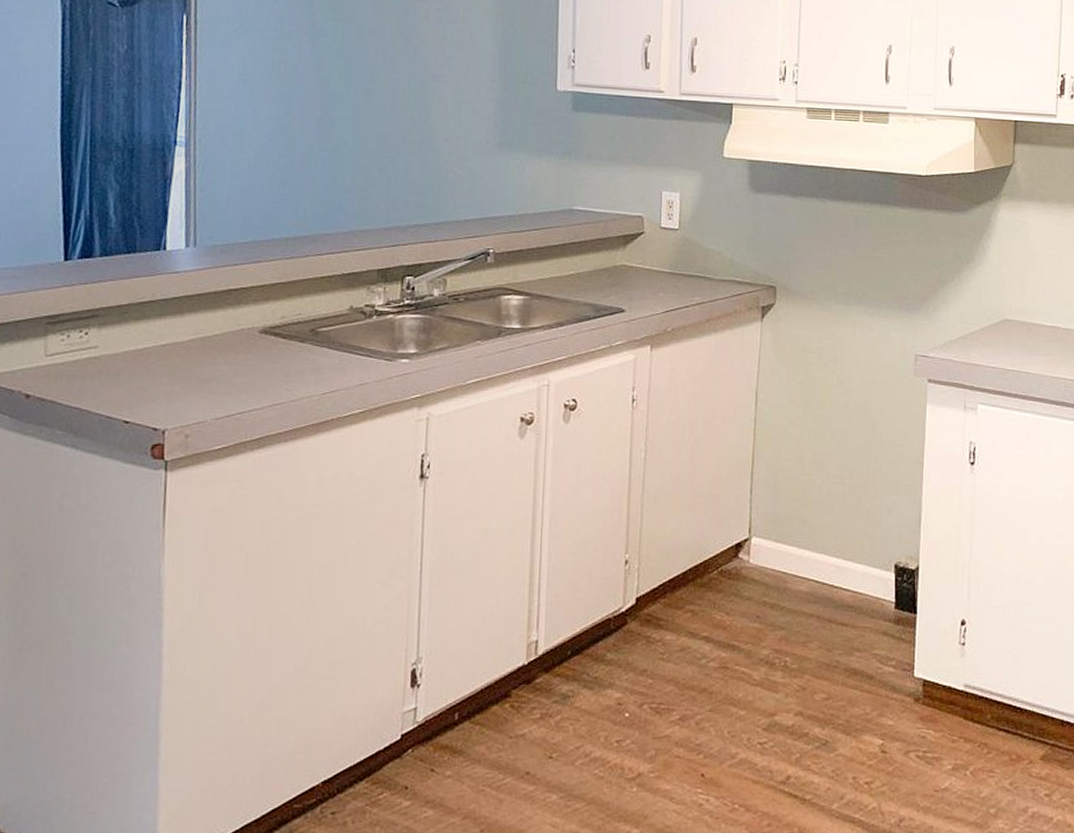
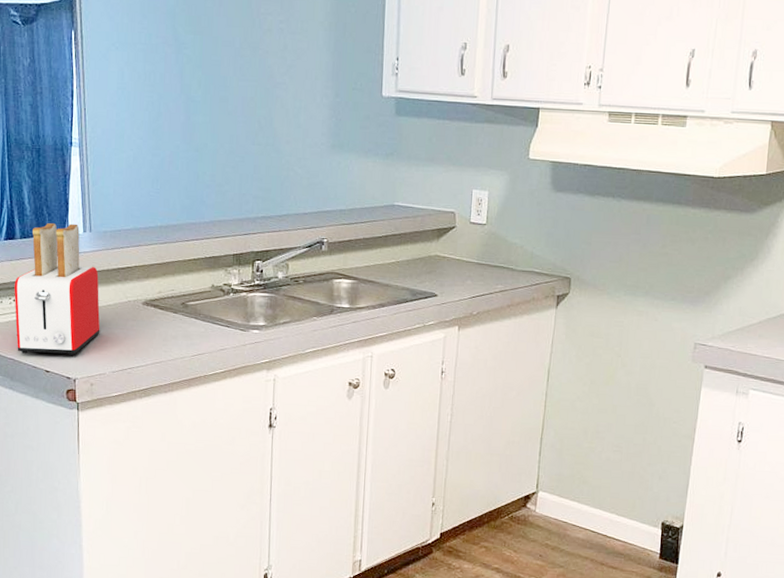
toaster: none [86,237,203,401] -> present [14,223,100,355]

